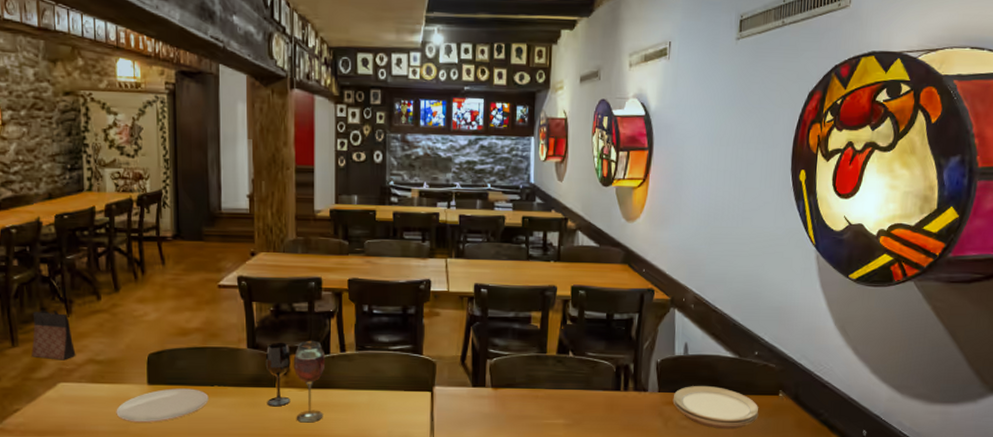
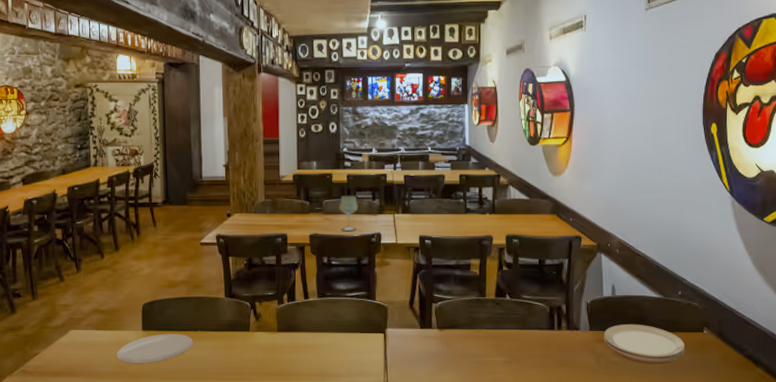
bag: present [31,310,76,360] -> none [48,268,84,311]
wine glass: present [265,342,291,407] -> none [240,291,262,349]
wineglass: present [293,340,326,423] -> none [264,289,292,363]
wine glass: none [383,236,406,277] -> present [339,196,359,232]

